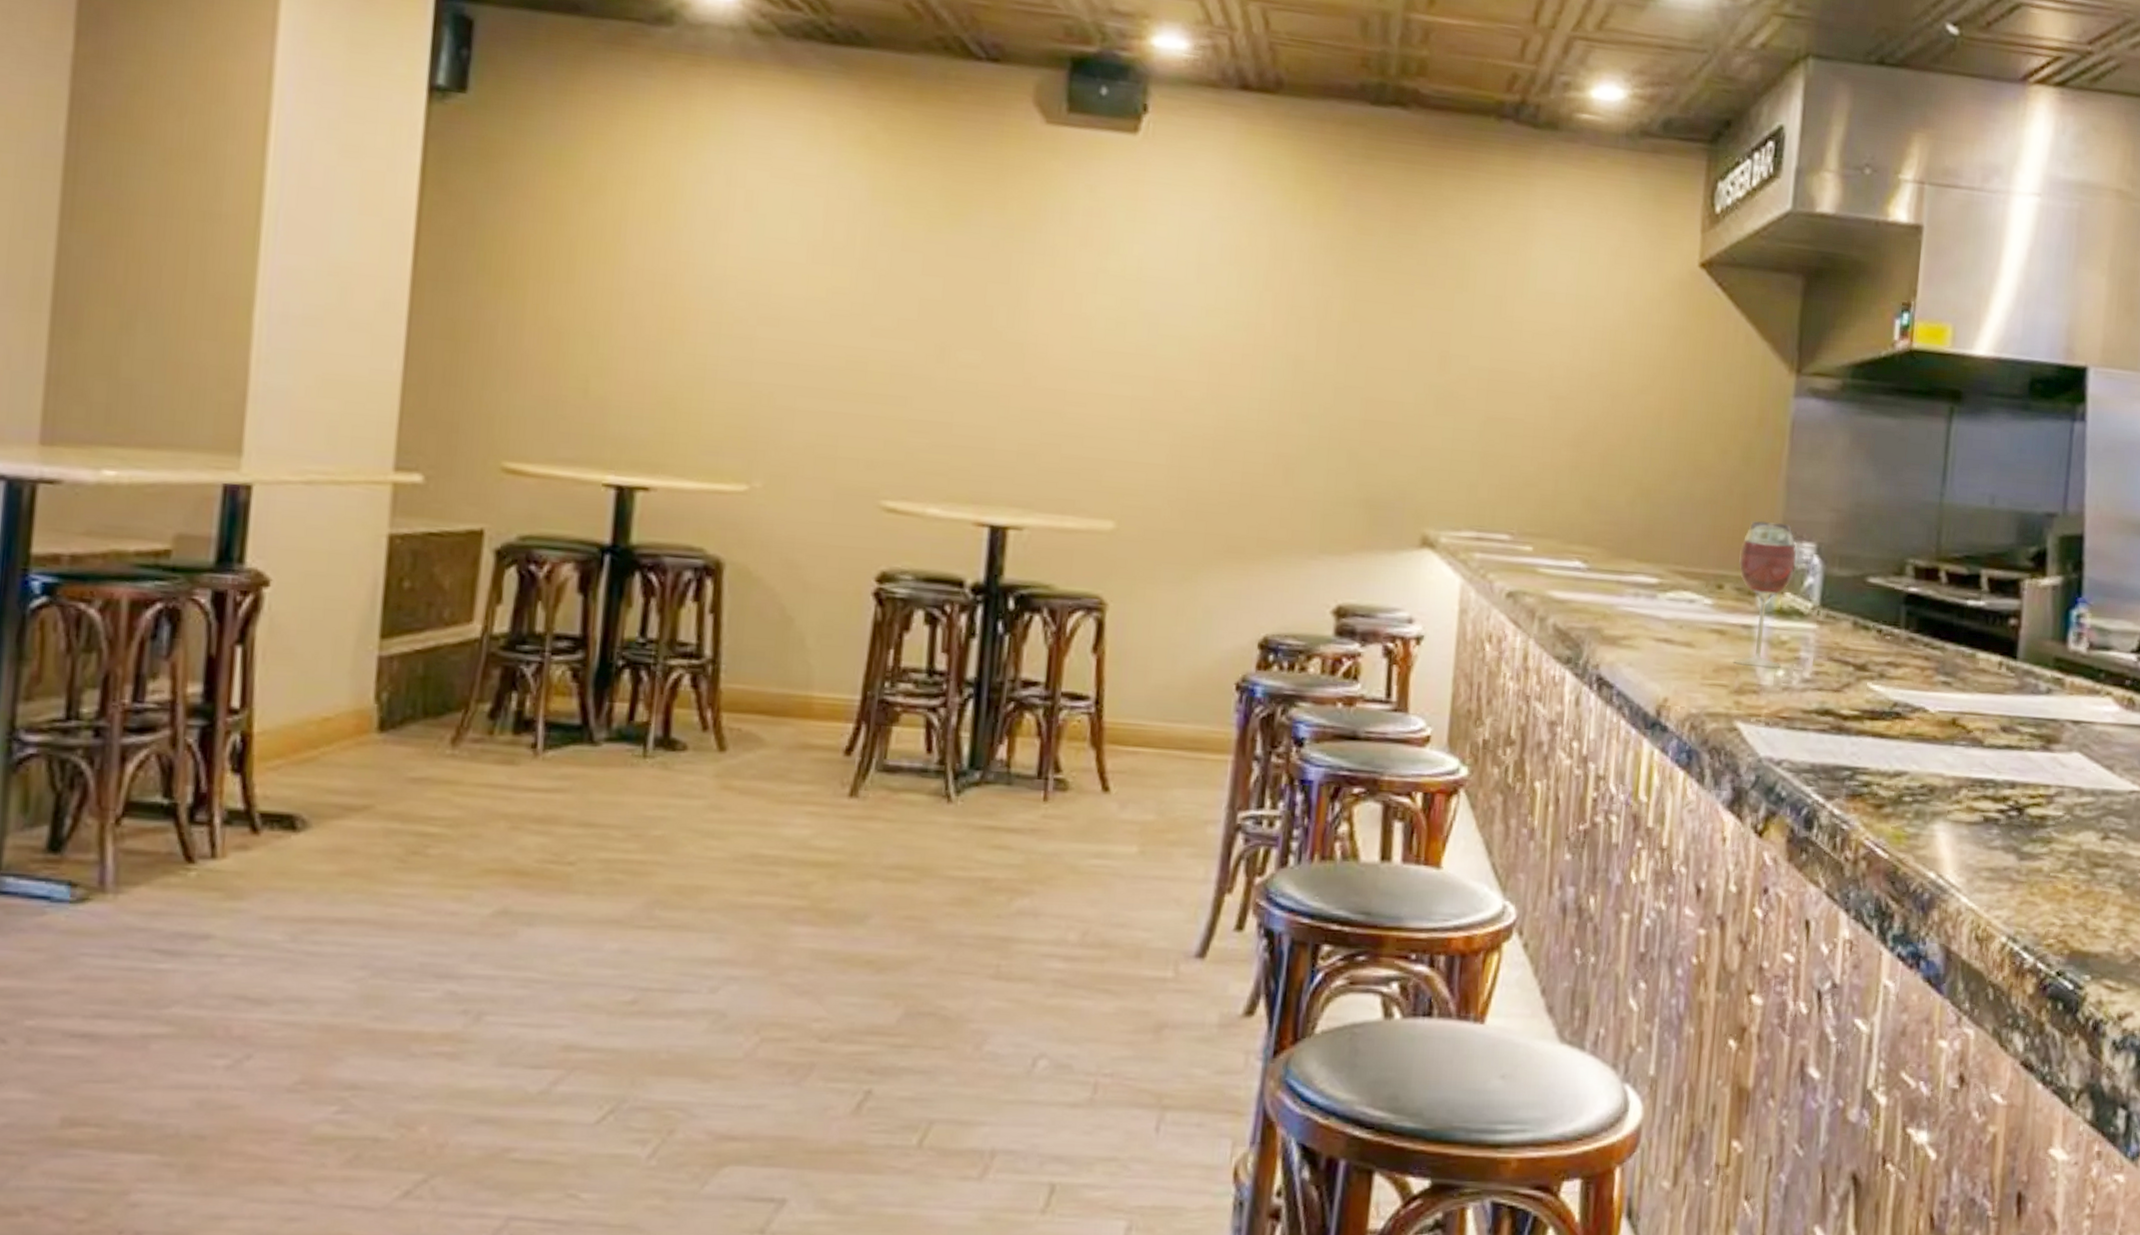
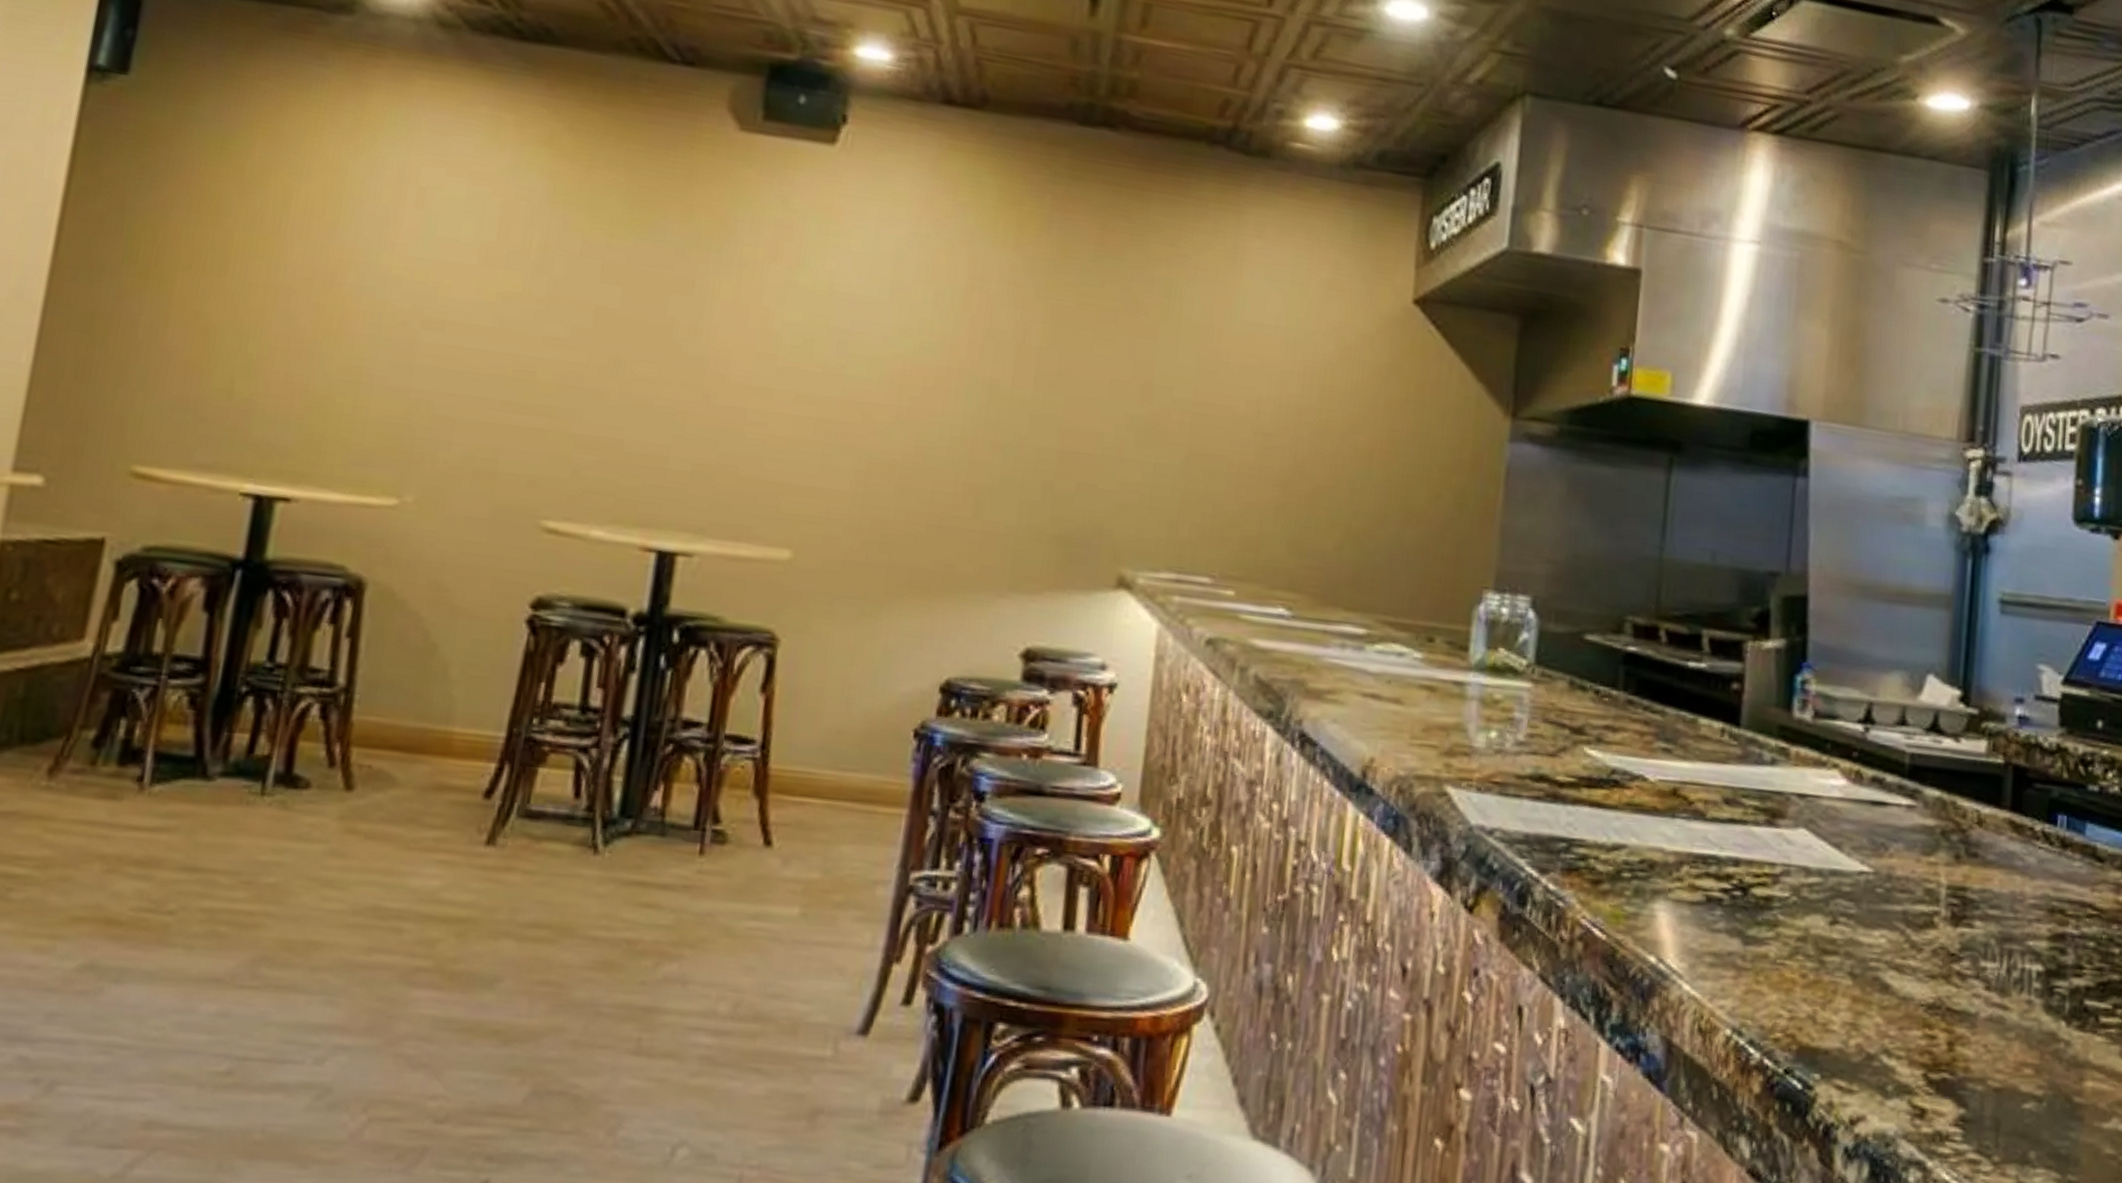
wineglass: present [1733,520,1797,669] -> none [1444,570,1511,730]

